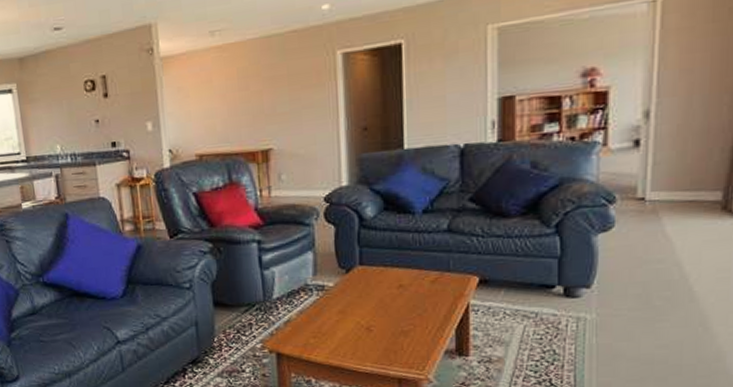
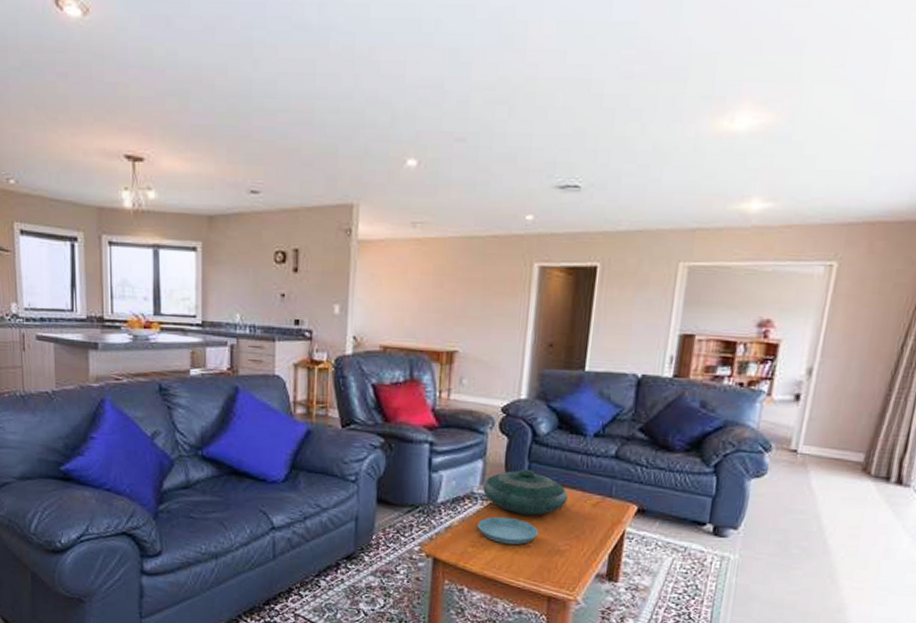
decorative bowl: none [316,254,404,301] -> present [483,468,568,516]
saucer: none [316,305,379,332] -> present [477,517,538,545]

